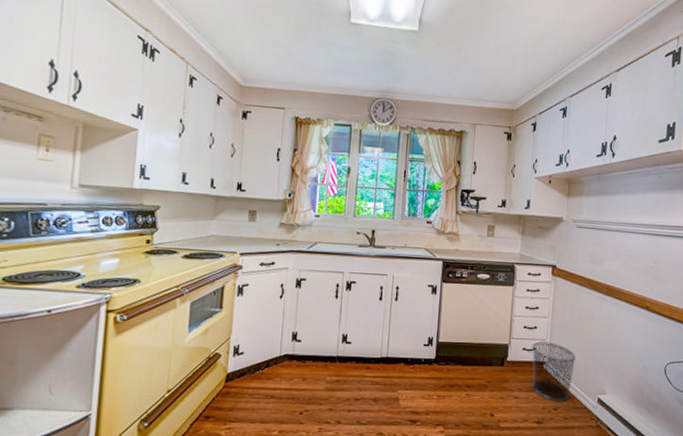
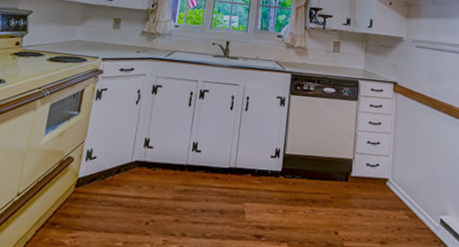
waste bin: present [532,341,576,402] -> none [375,157,417,222]

